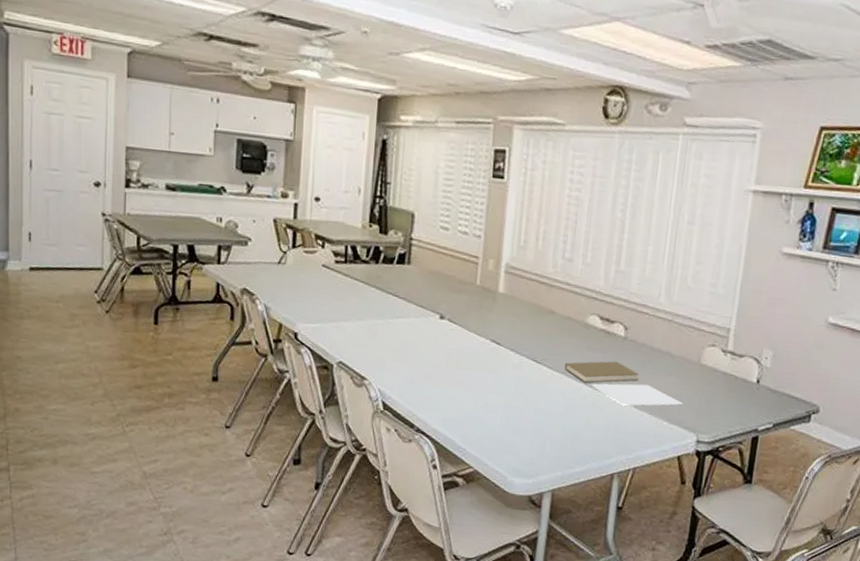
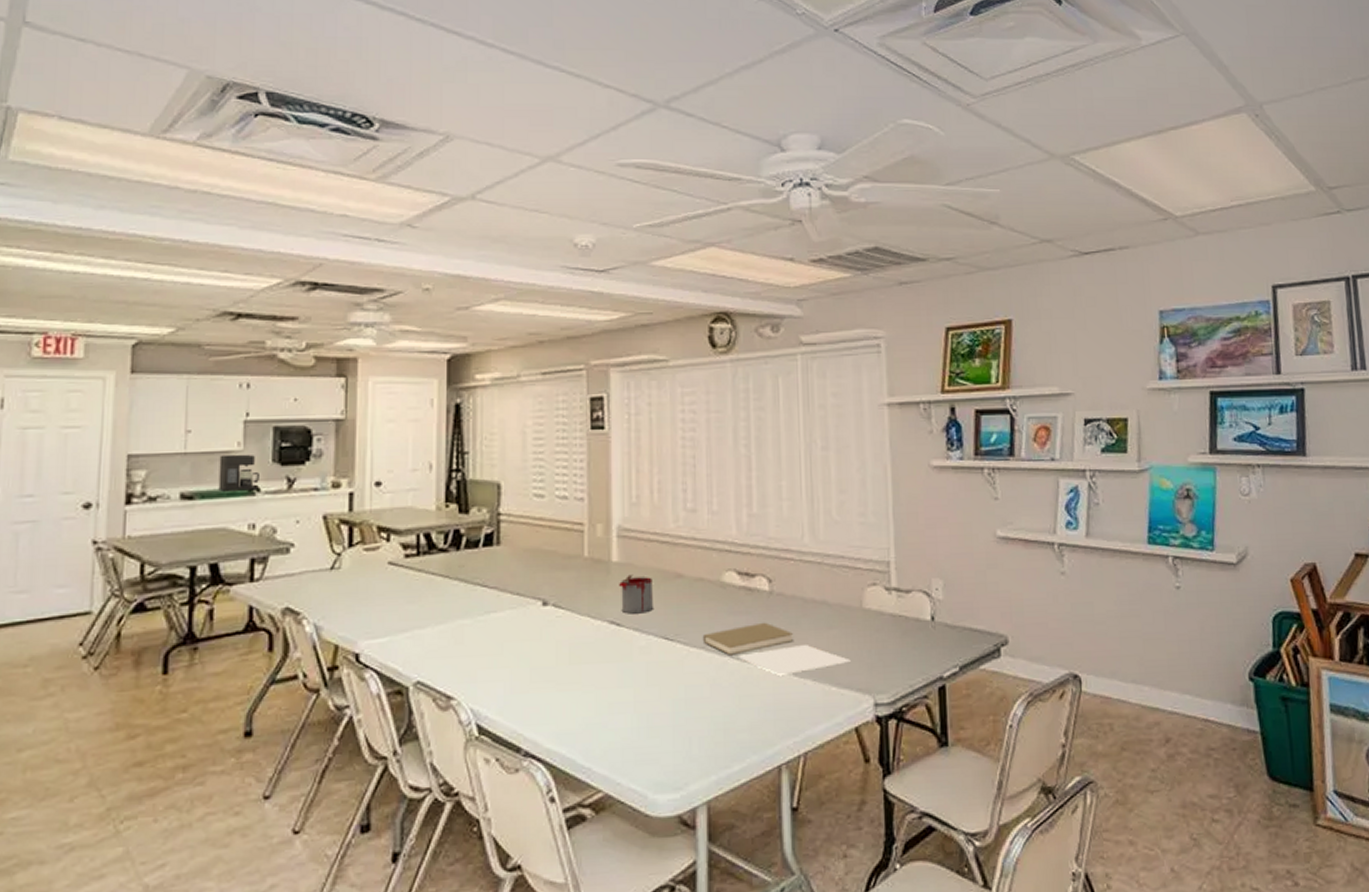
coffee maker: none [194,157,226,190] -> present [218,454,259,491]
paint can: none [502,305,530,338] -> present [619,574,653,614]

